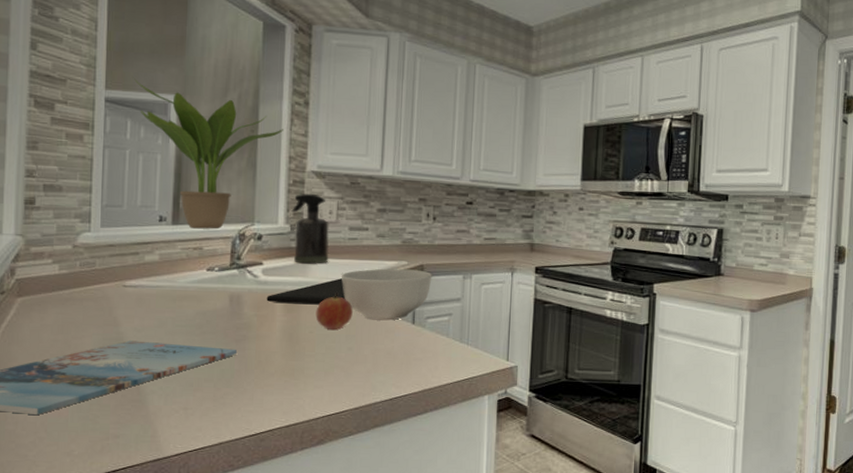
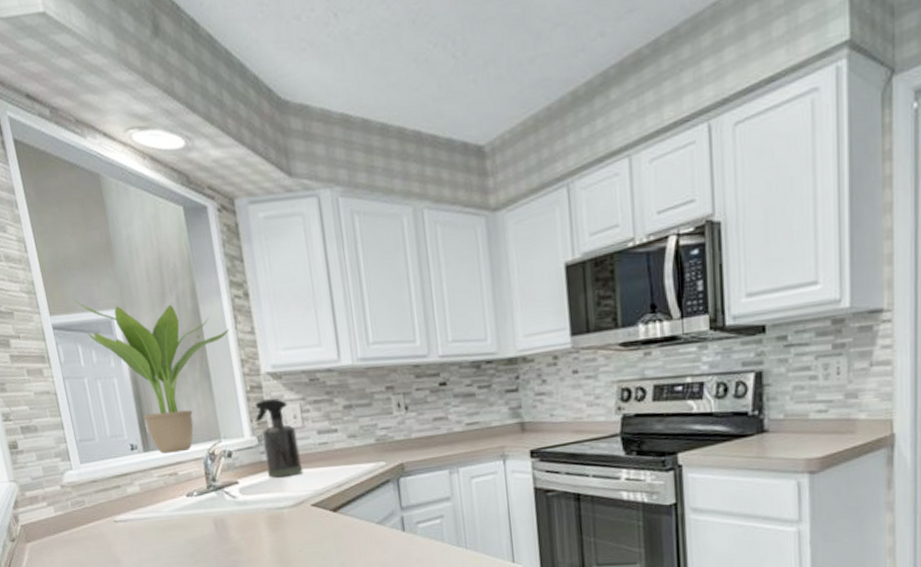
cutting board: present [266,278,346,304] -> none [249,489,329,523]
fruit: present [315,293,353,331] -> none [300,505,339,547]
bowl: present [342,268,432,321] -> none [319,470,416,531]

